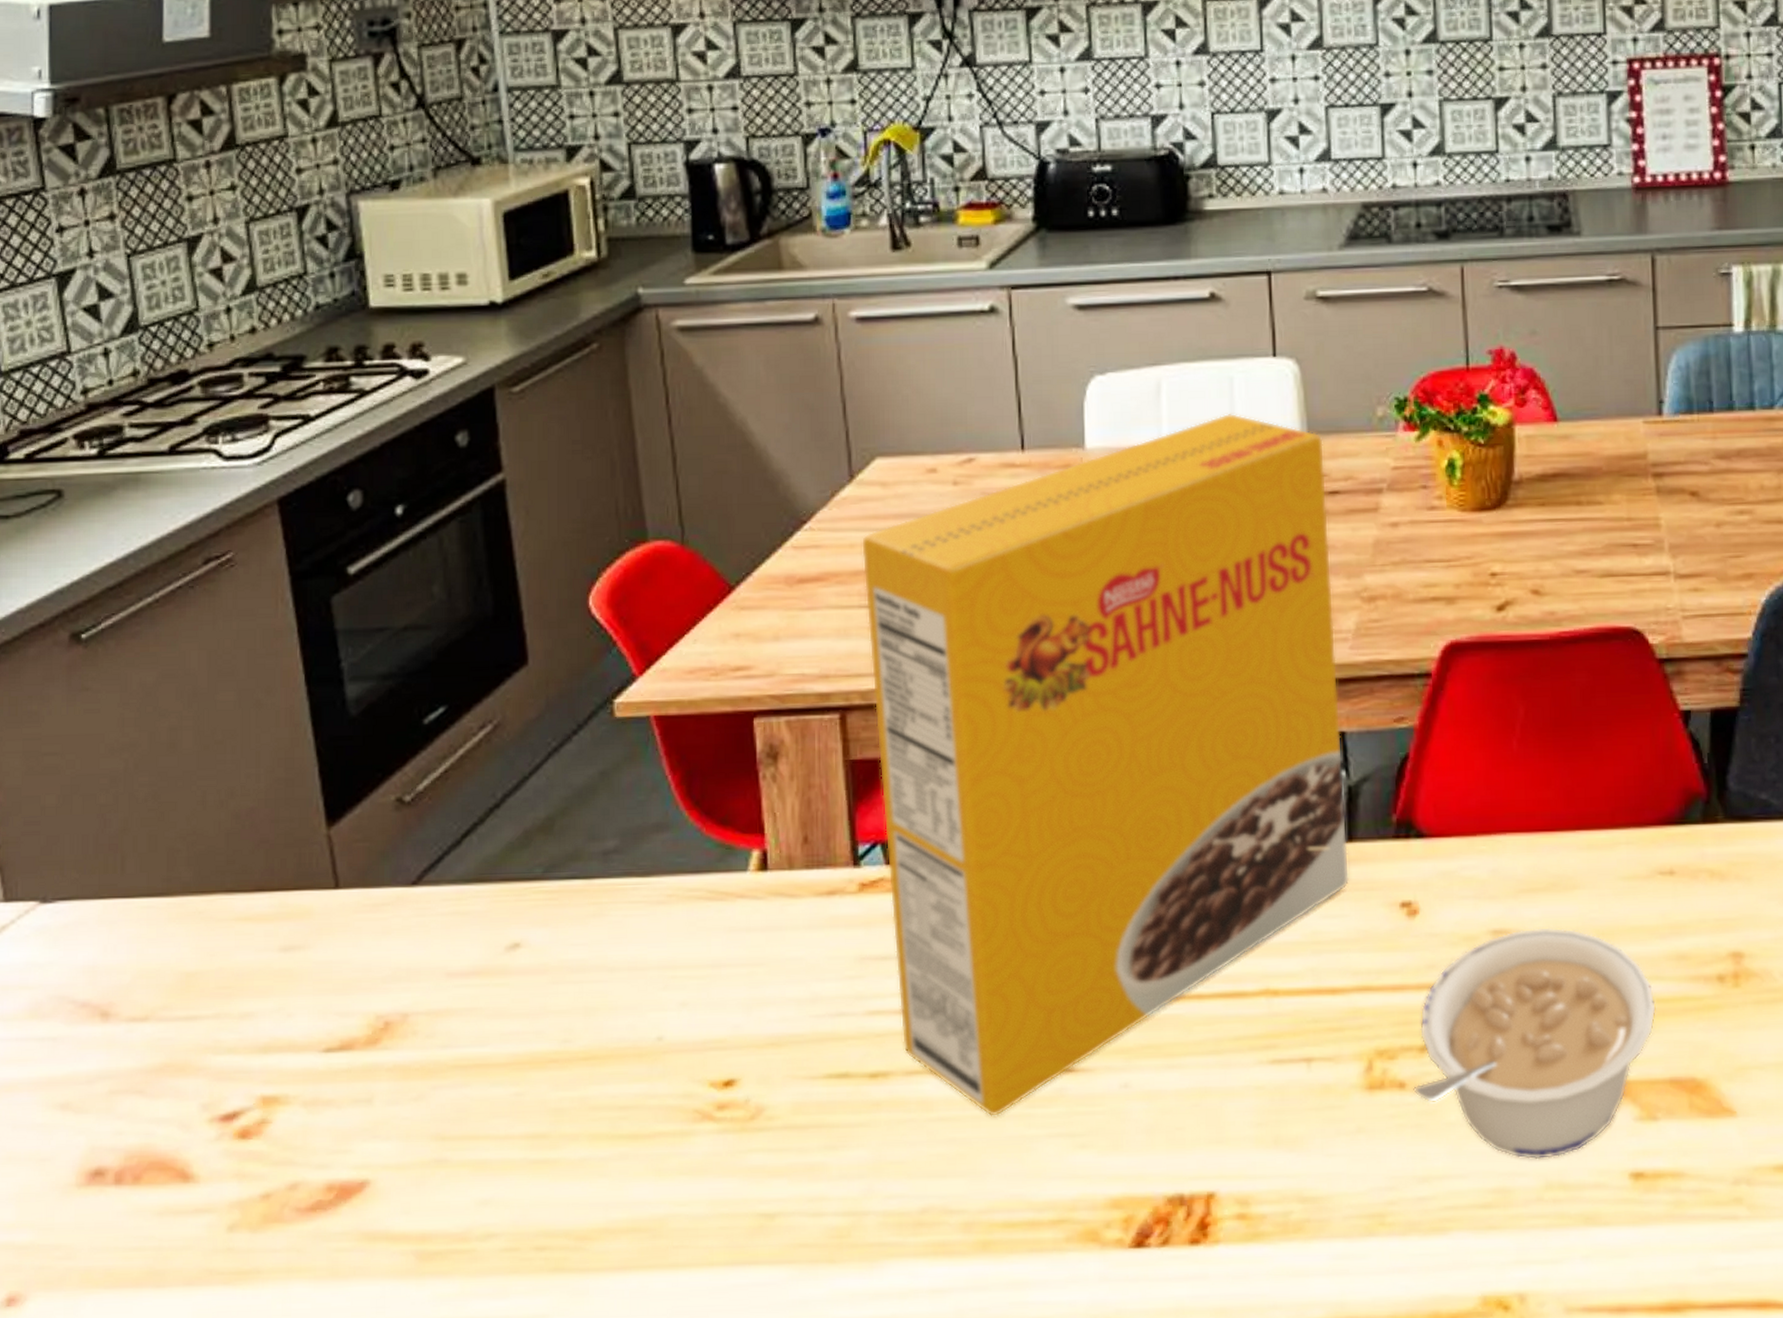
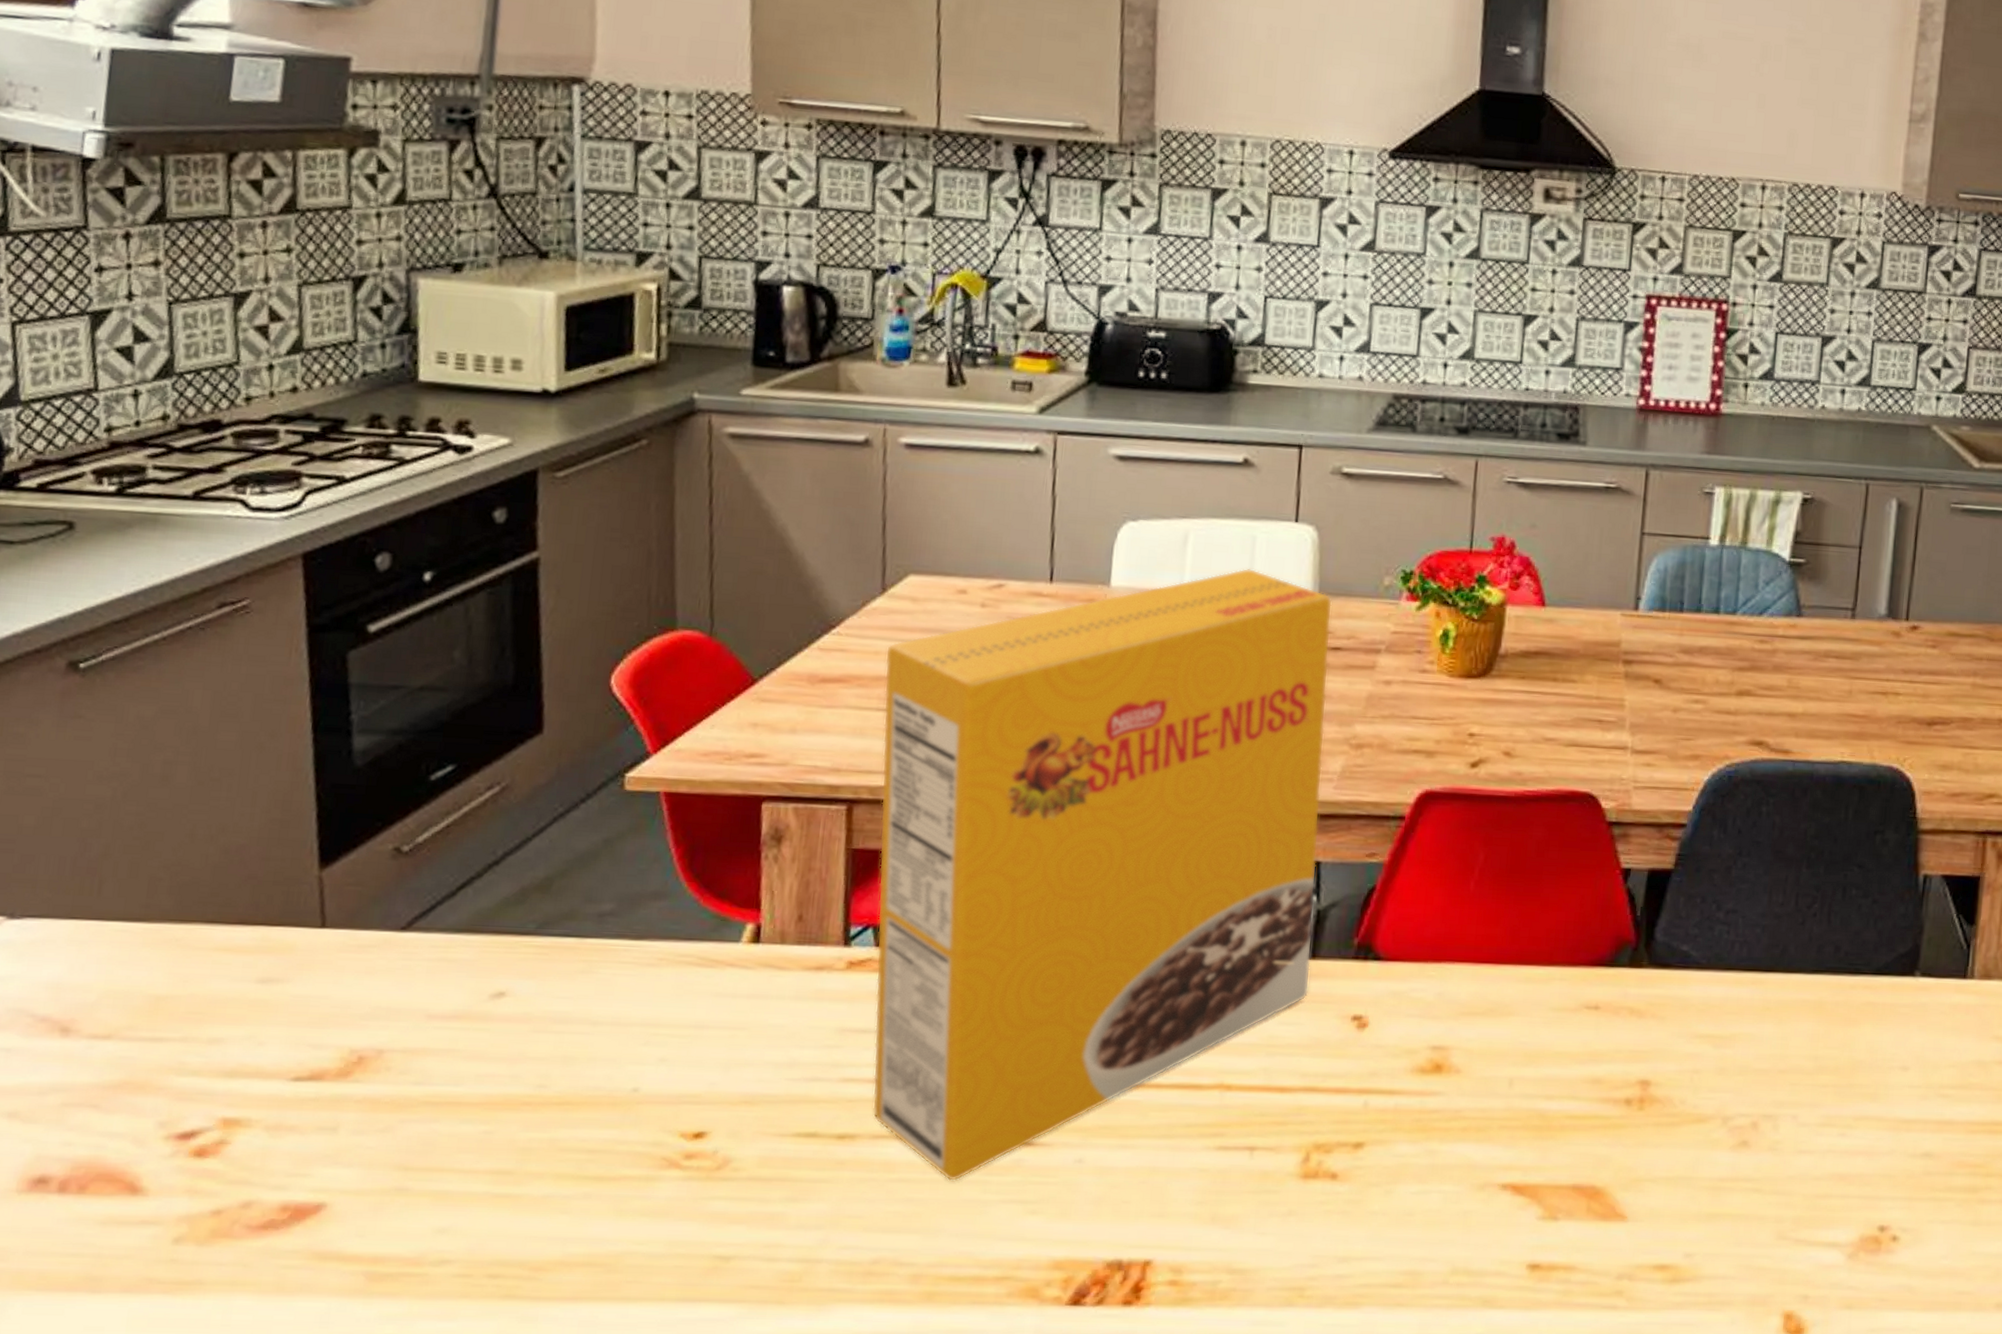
legume: present [1413,927,1657,1160] -> none [1343,1046,1569,1249]

